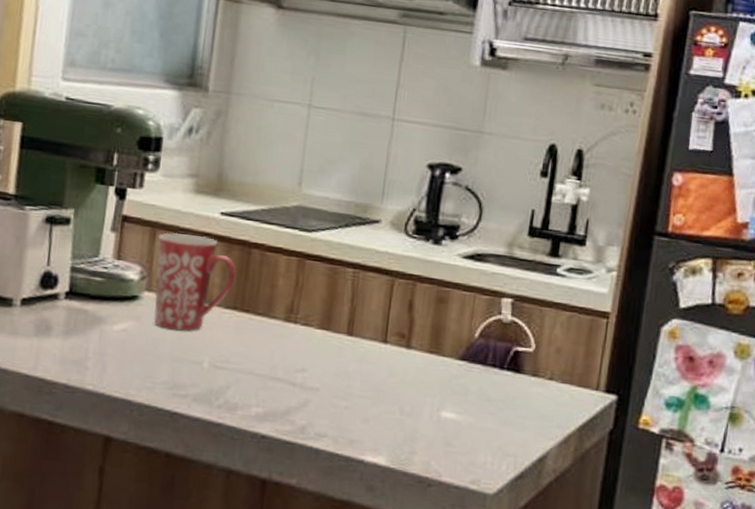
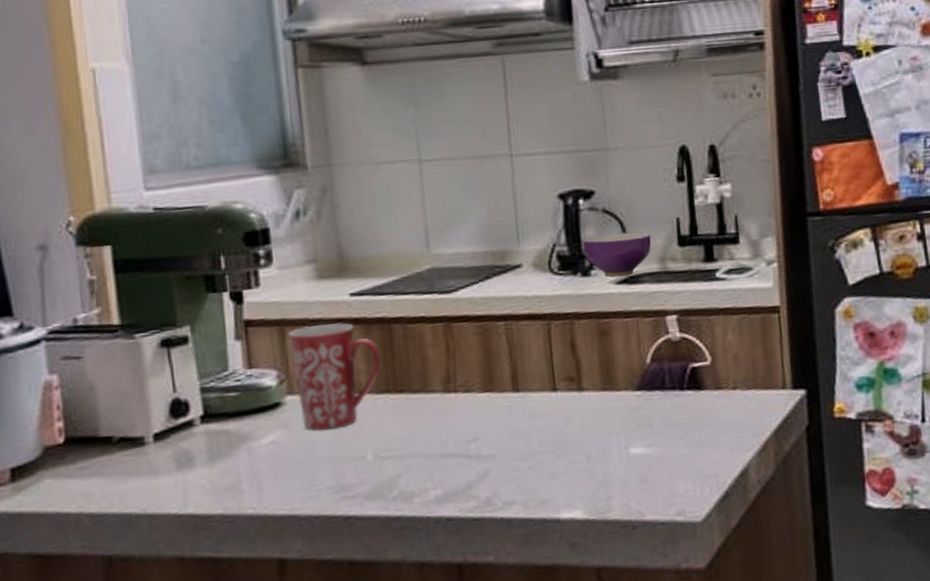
bowl: none [439,208,505,253] -> present [582,232,652,277]

